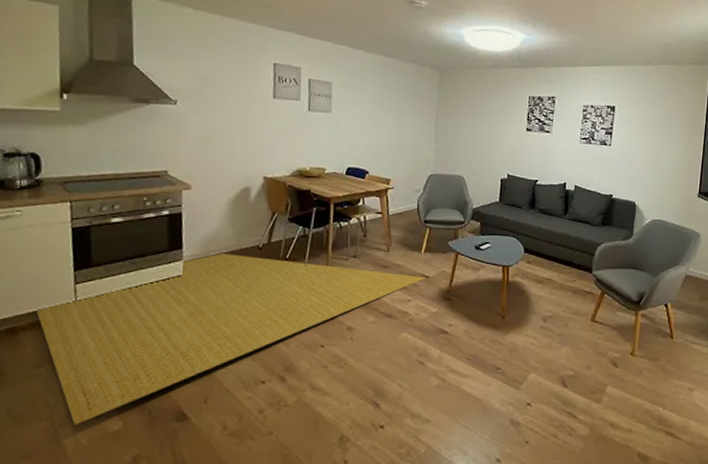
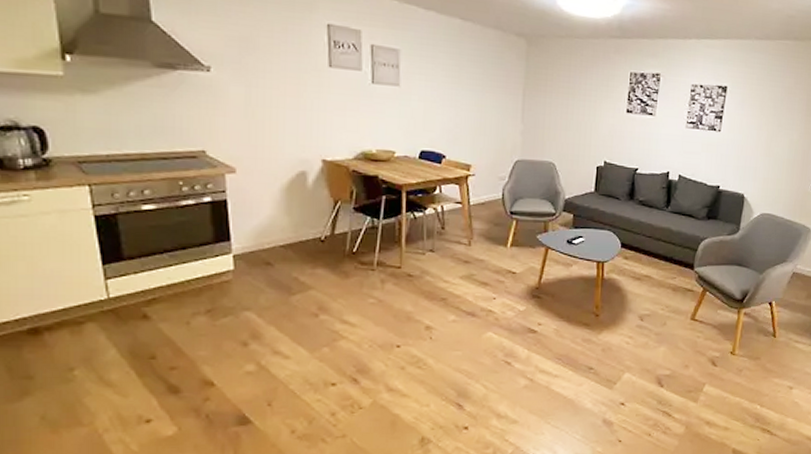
rug: present [35,254,426,426] -> none [60,246,512,431]

